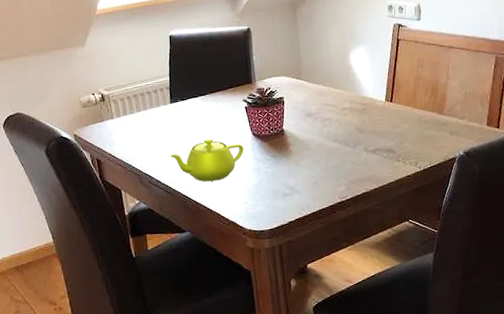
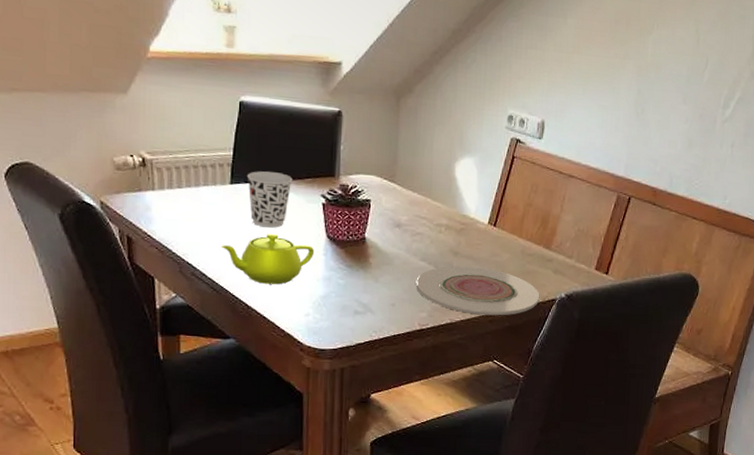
cup: none [182,87,219,135] -> present [246,171,293,228]
plate: none [331,139,442,182] -> present [416,266,540,316]

